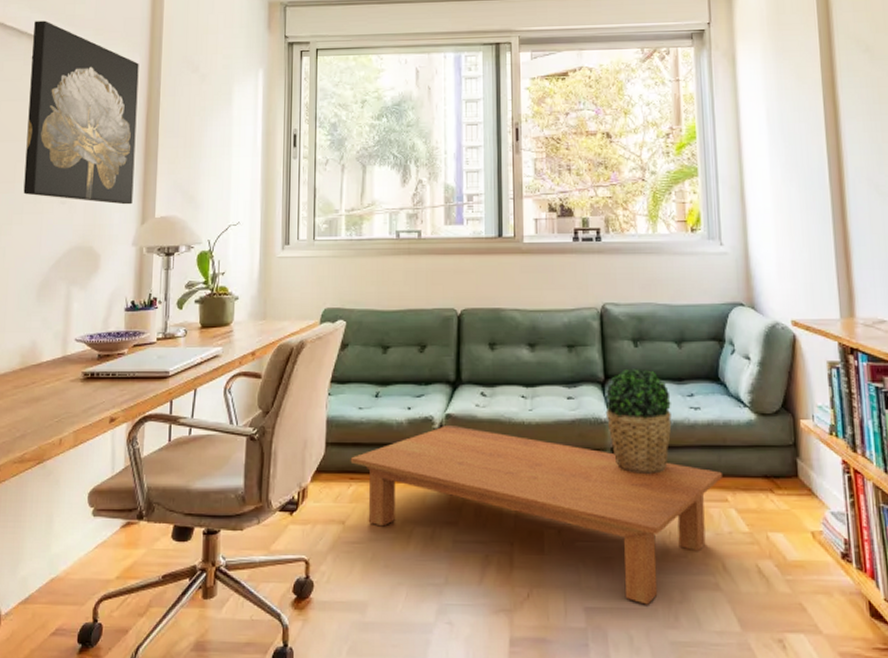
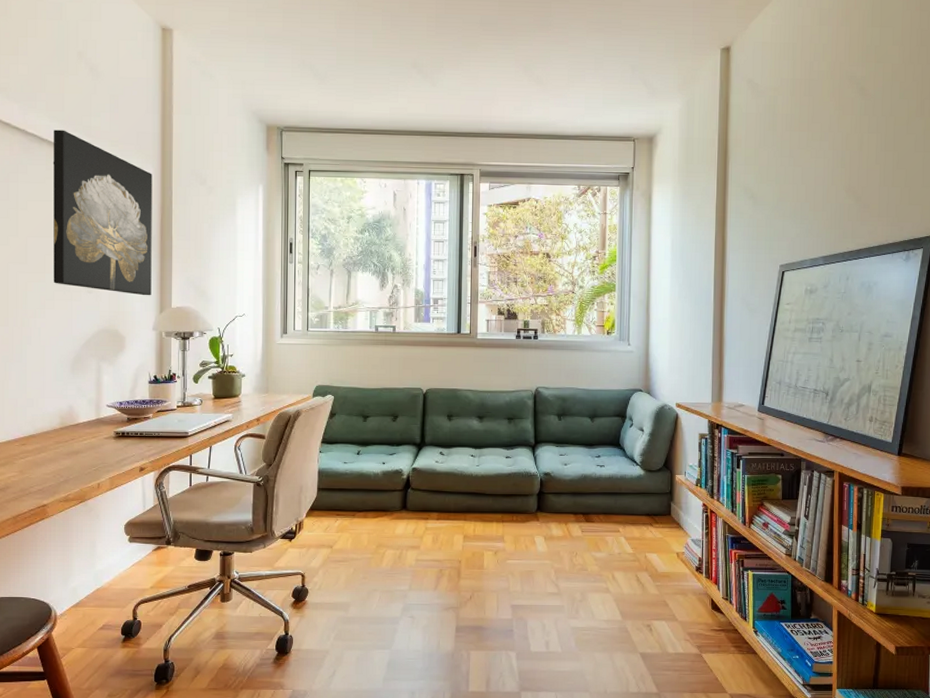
coffee table: present [350,424,722,605] -> none [337,475,617,603]
potted plant: present [605,368,672,474] -> none [534,436,583,512]

